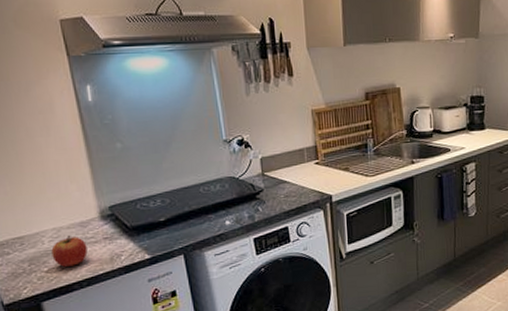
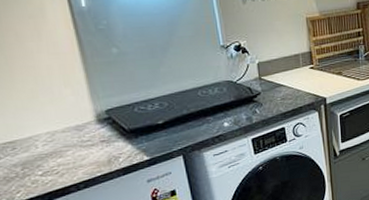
apple: present [51,236,88,267] -> none [45,139,84,170]

